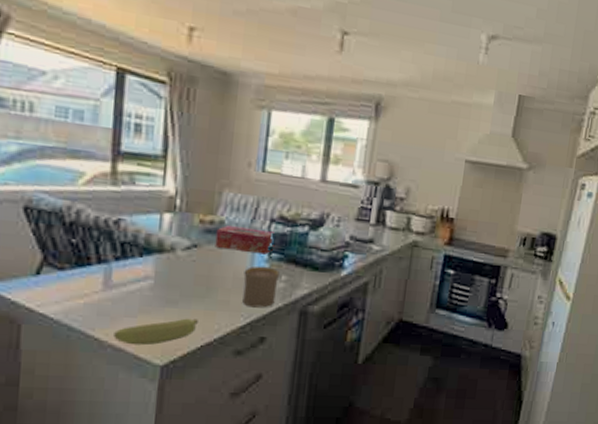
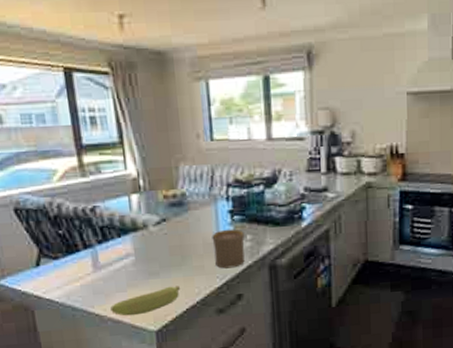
tissue box: present [215,225,275,255] -> none [180,195,235,219]

